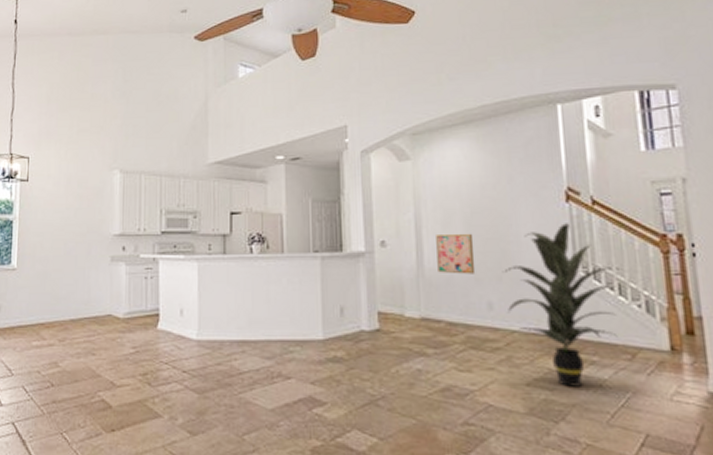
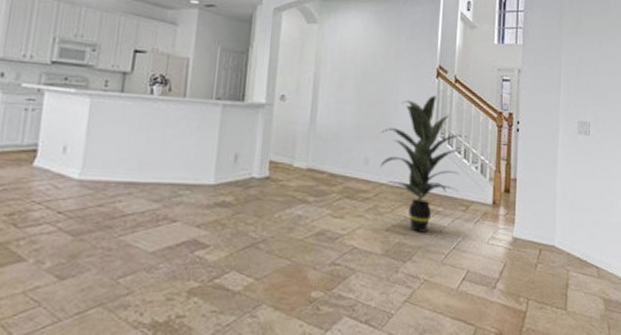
wall art: present [436,233,476,274] -> none [327,94,361,133]

